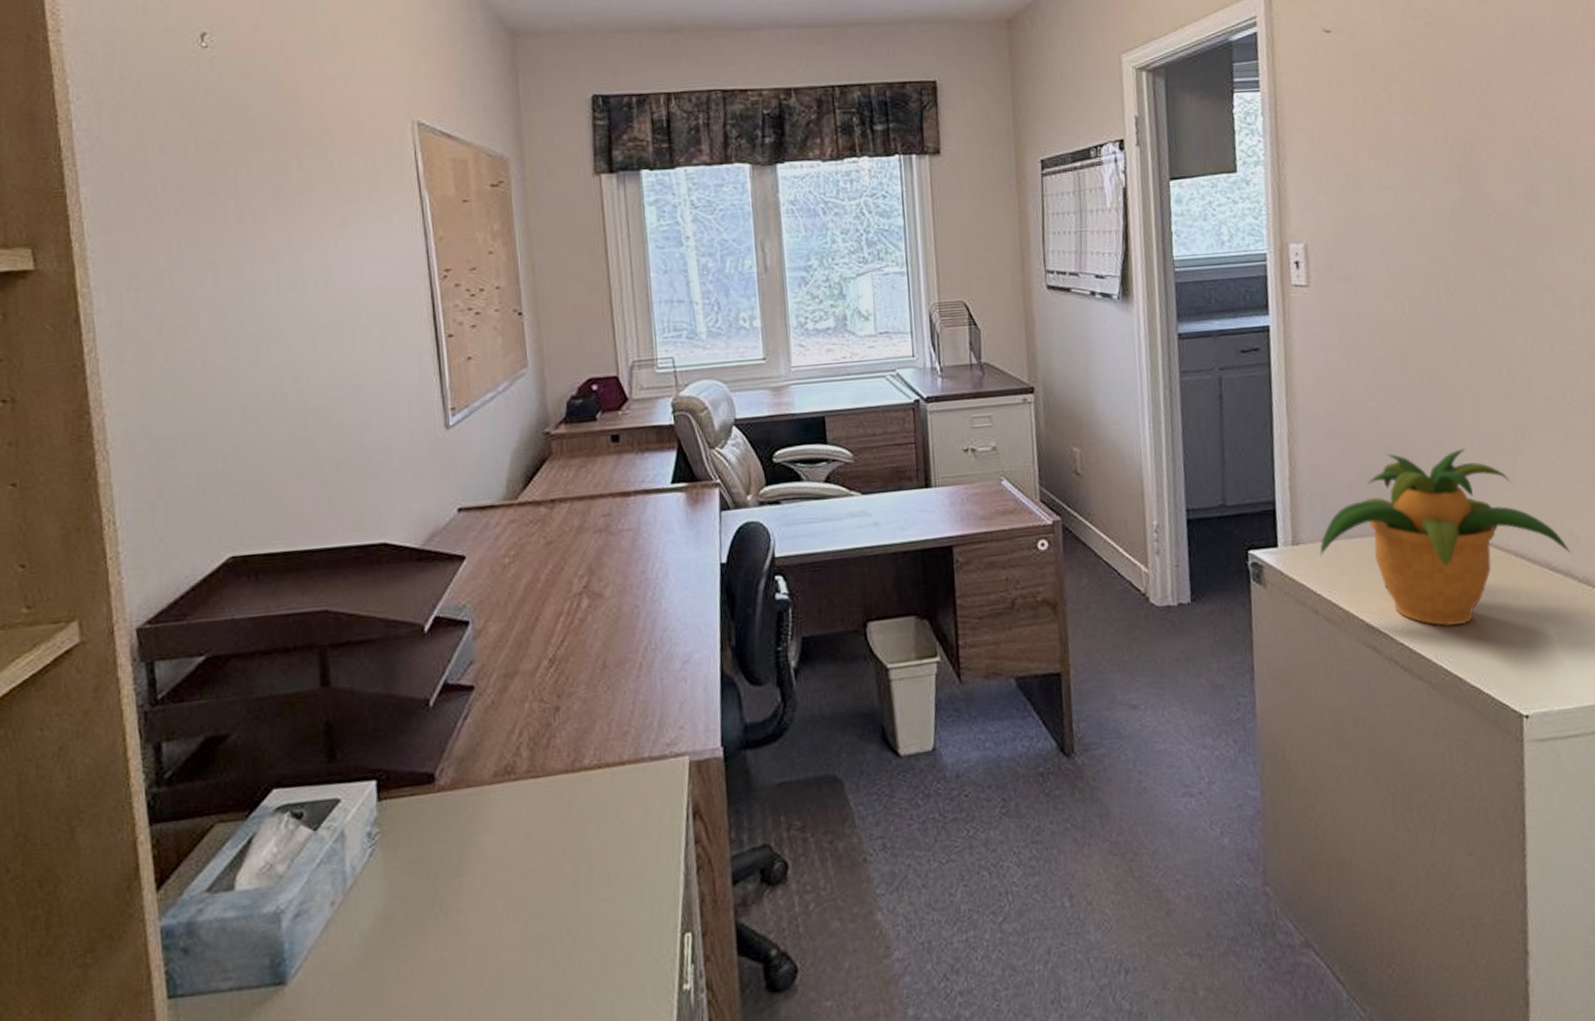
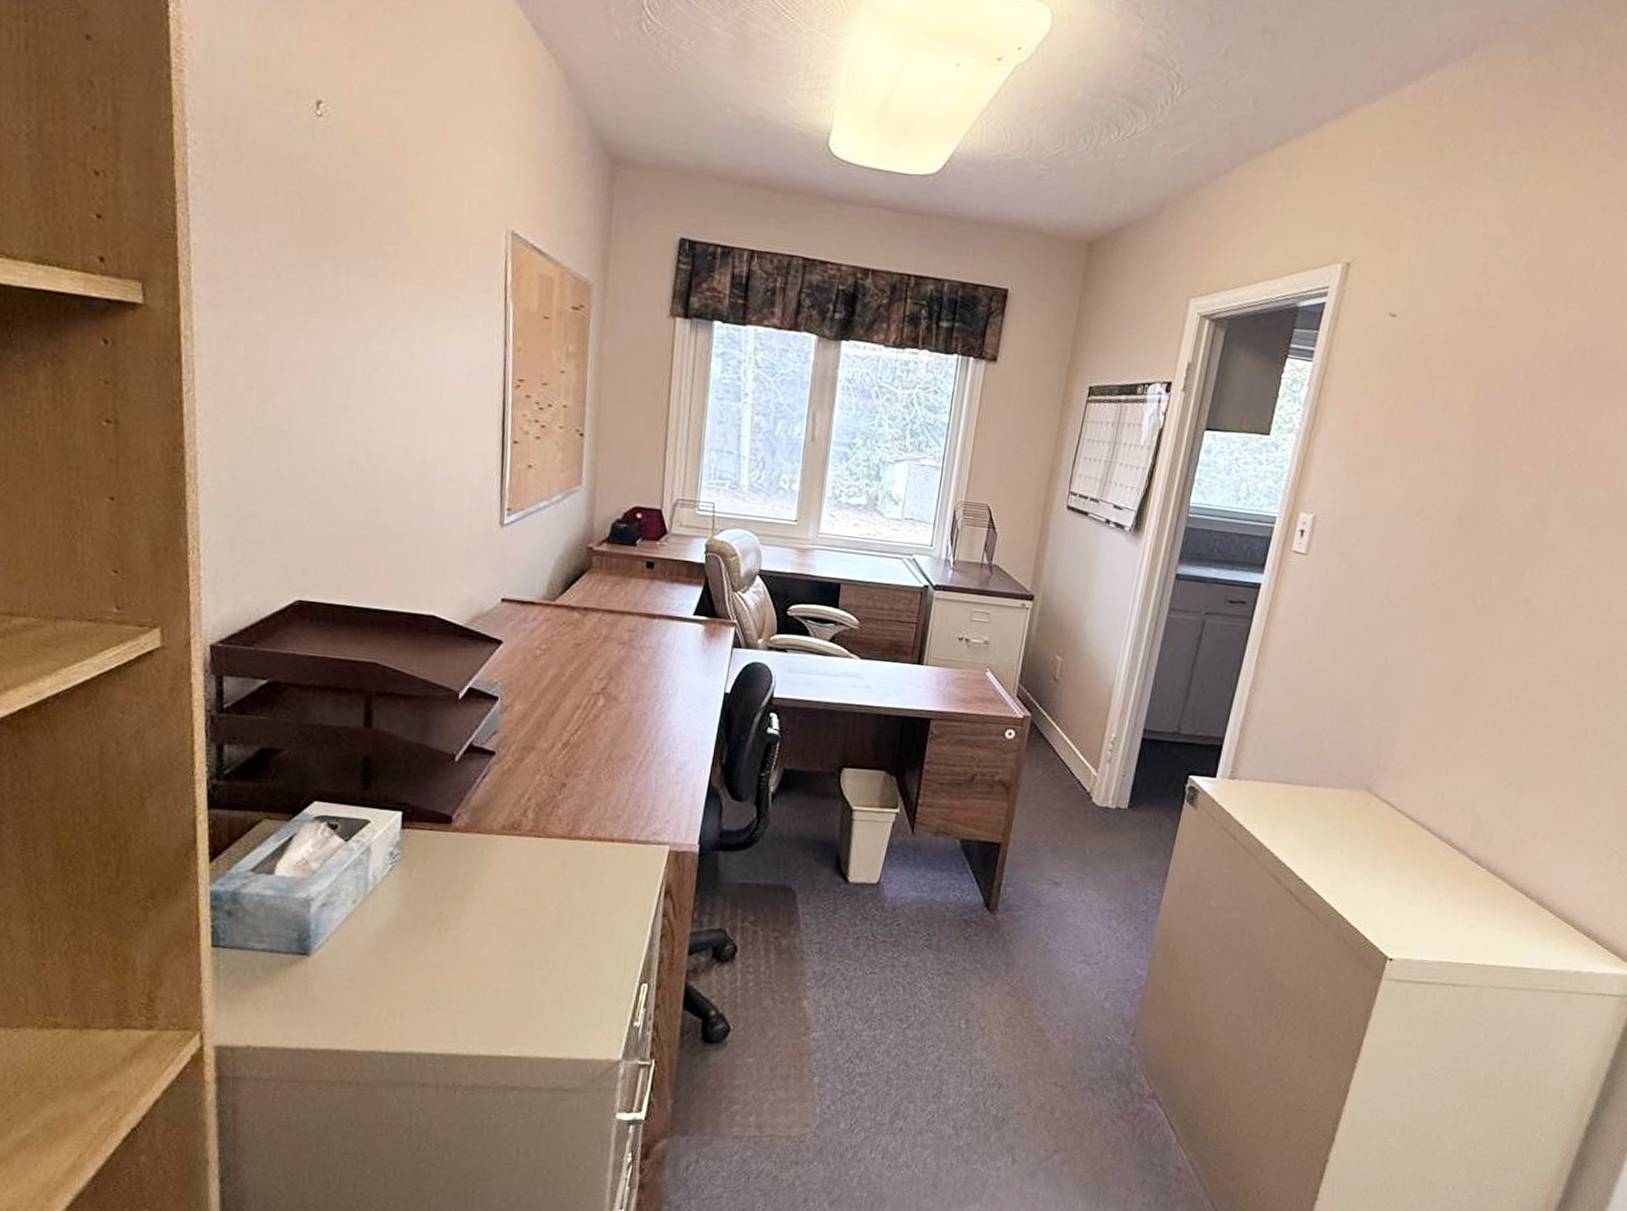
potted plant: present [1319,448,1572,626] -> none [1251,718,1473,874]

